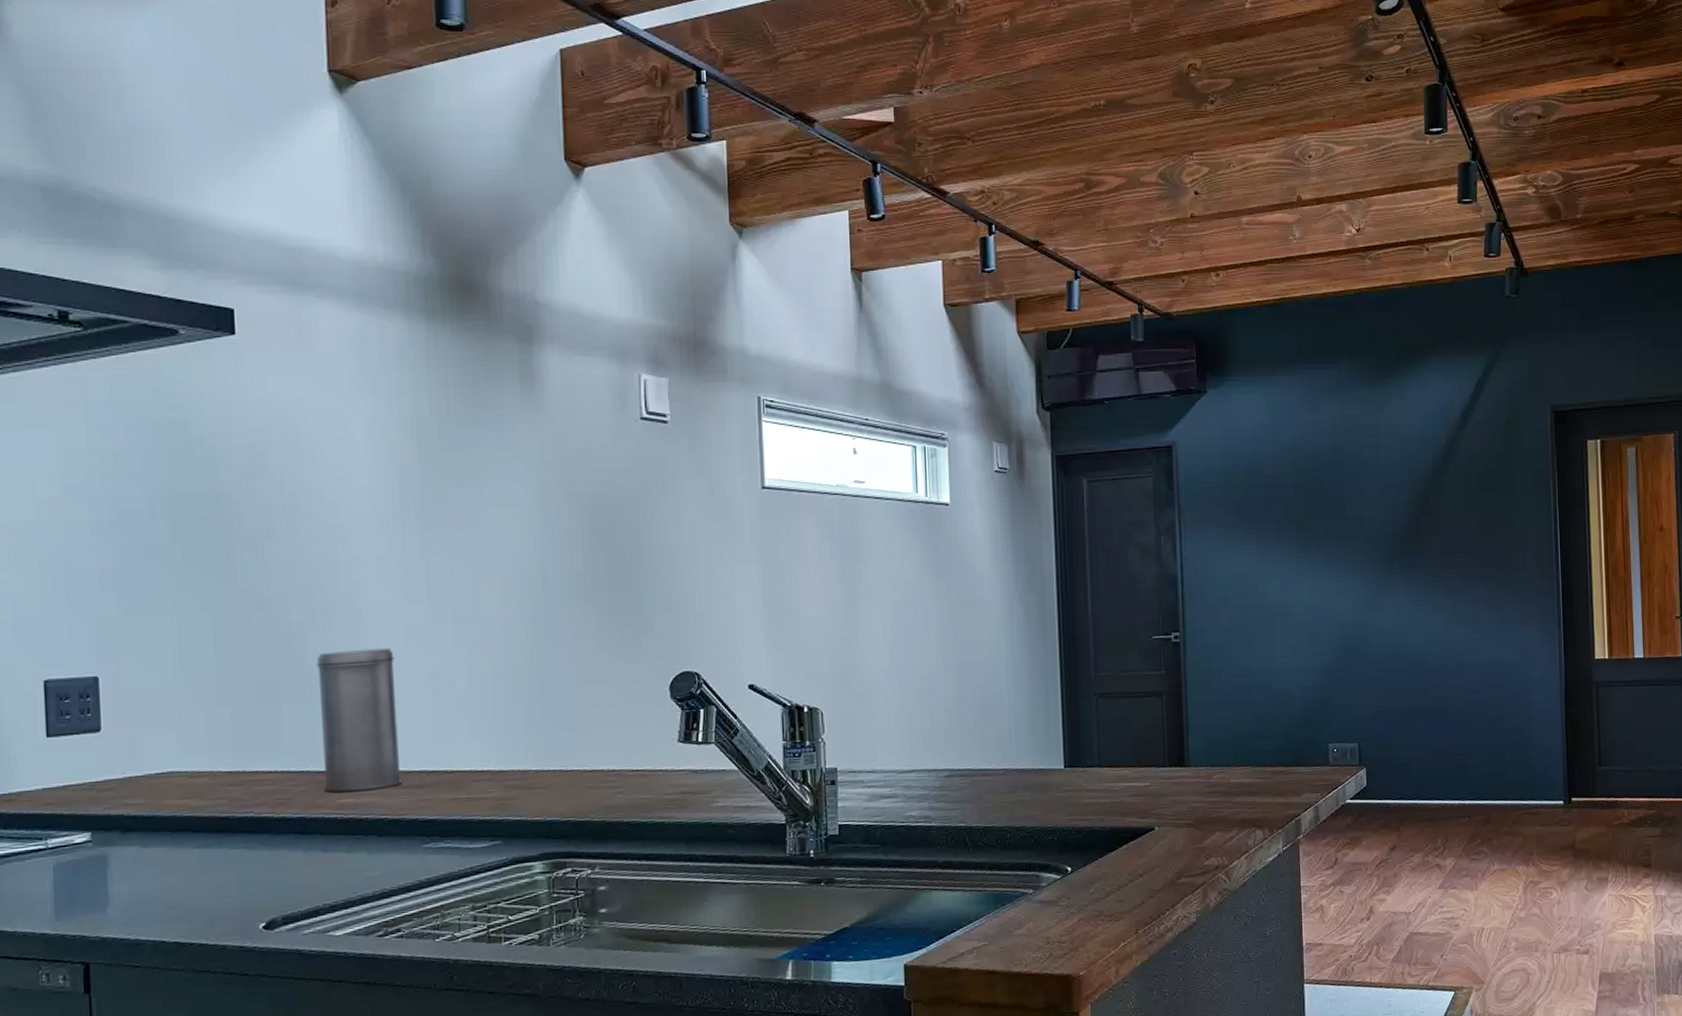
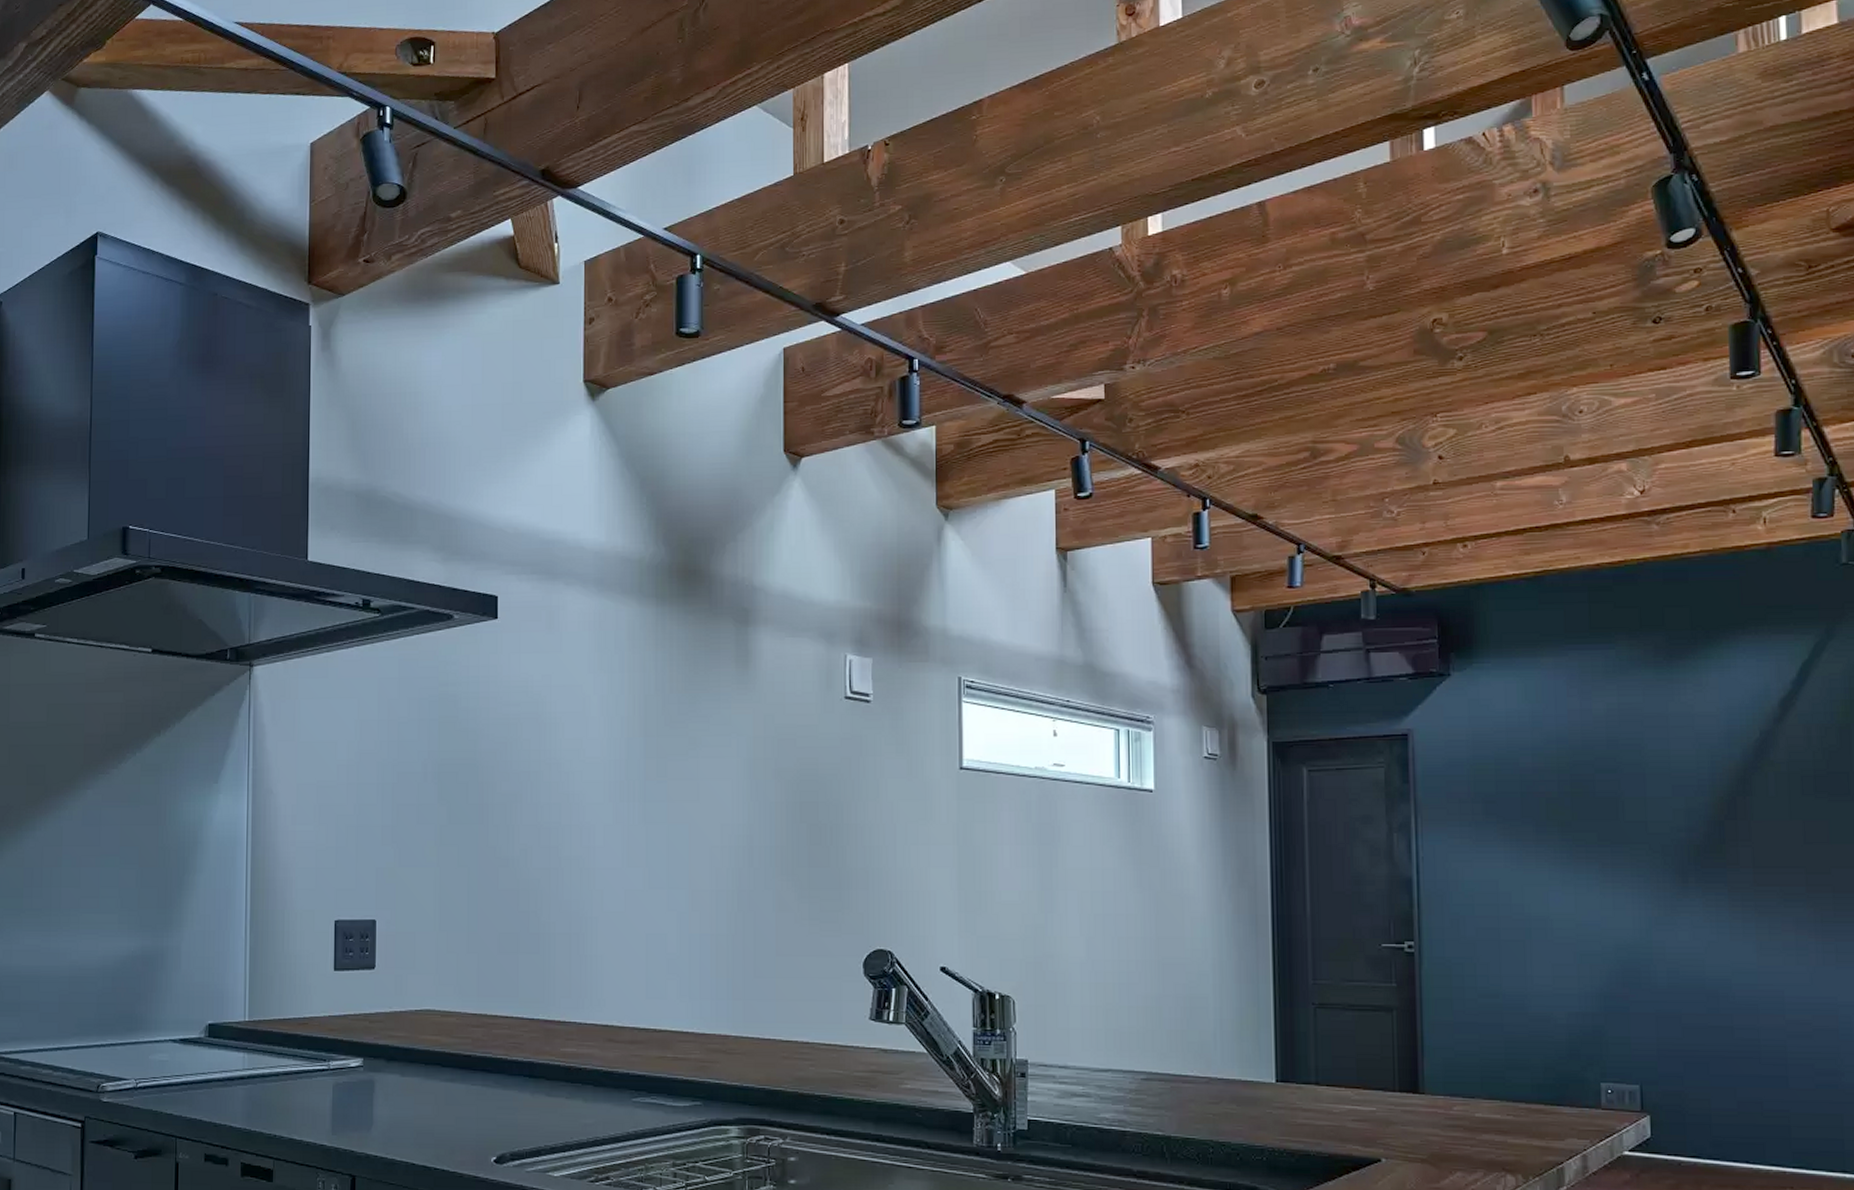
canister: present [316,647,403,794] -> none [549,908,617,1044]

